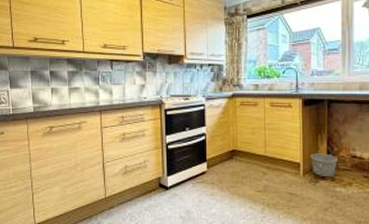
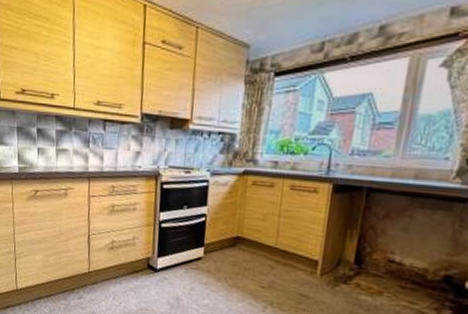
bucket: present [310,147,337,178] -> none [333,245,369,282]

